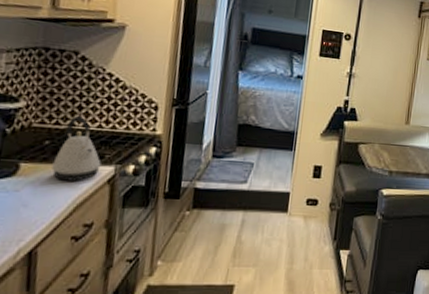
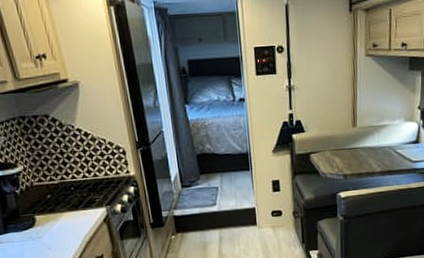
kettle: present [52,116,101,181] -> none [58,171,95,225]

